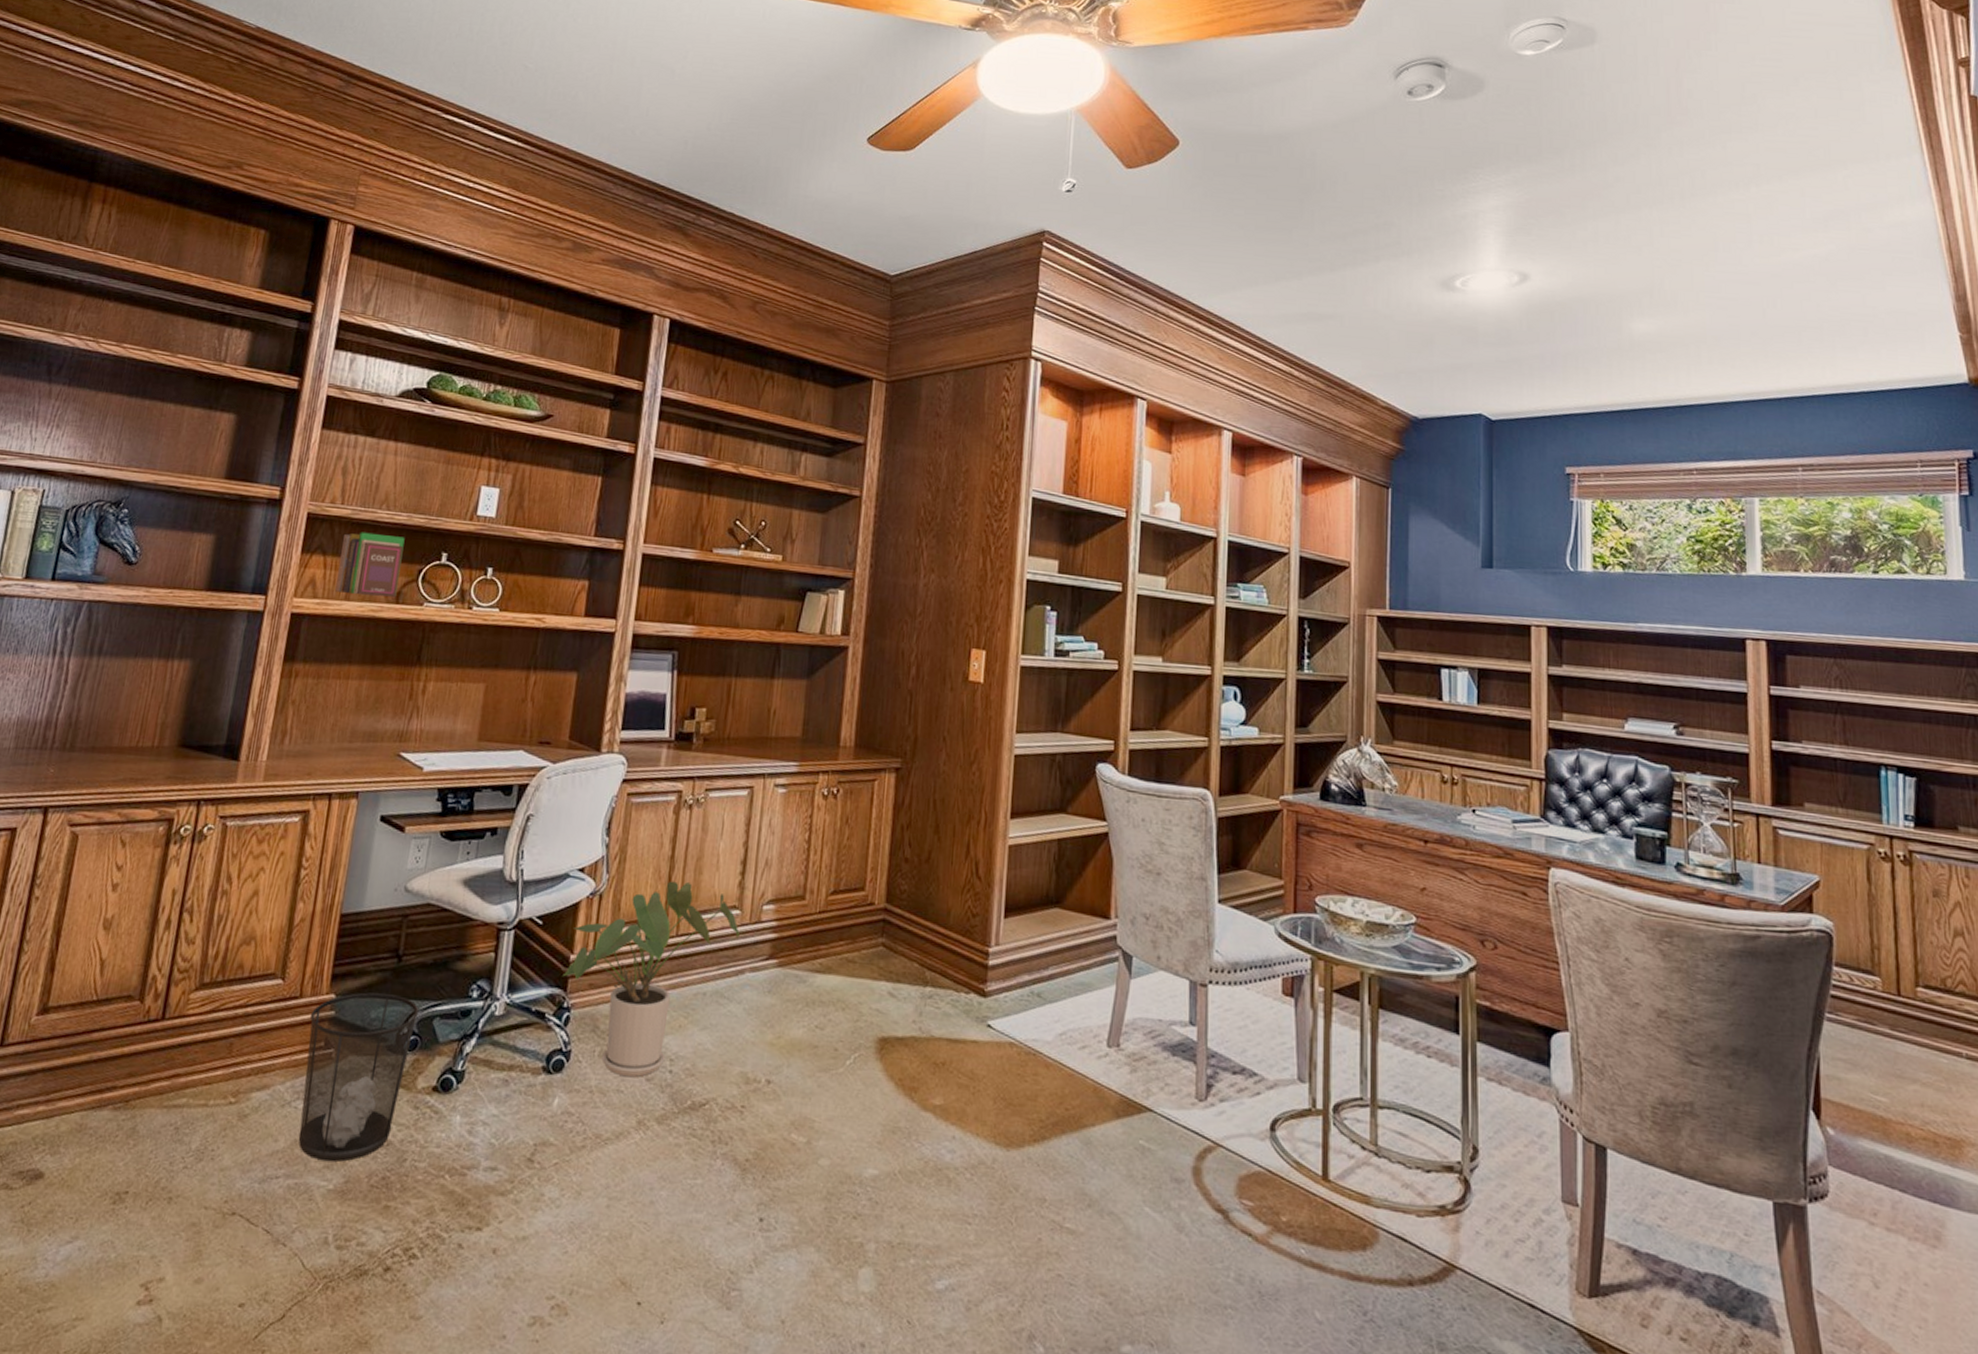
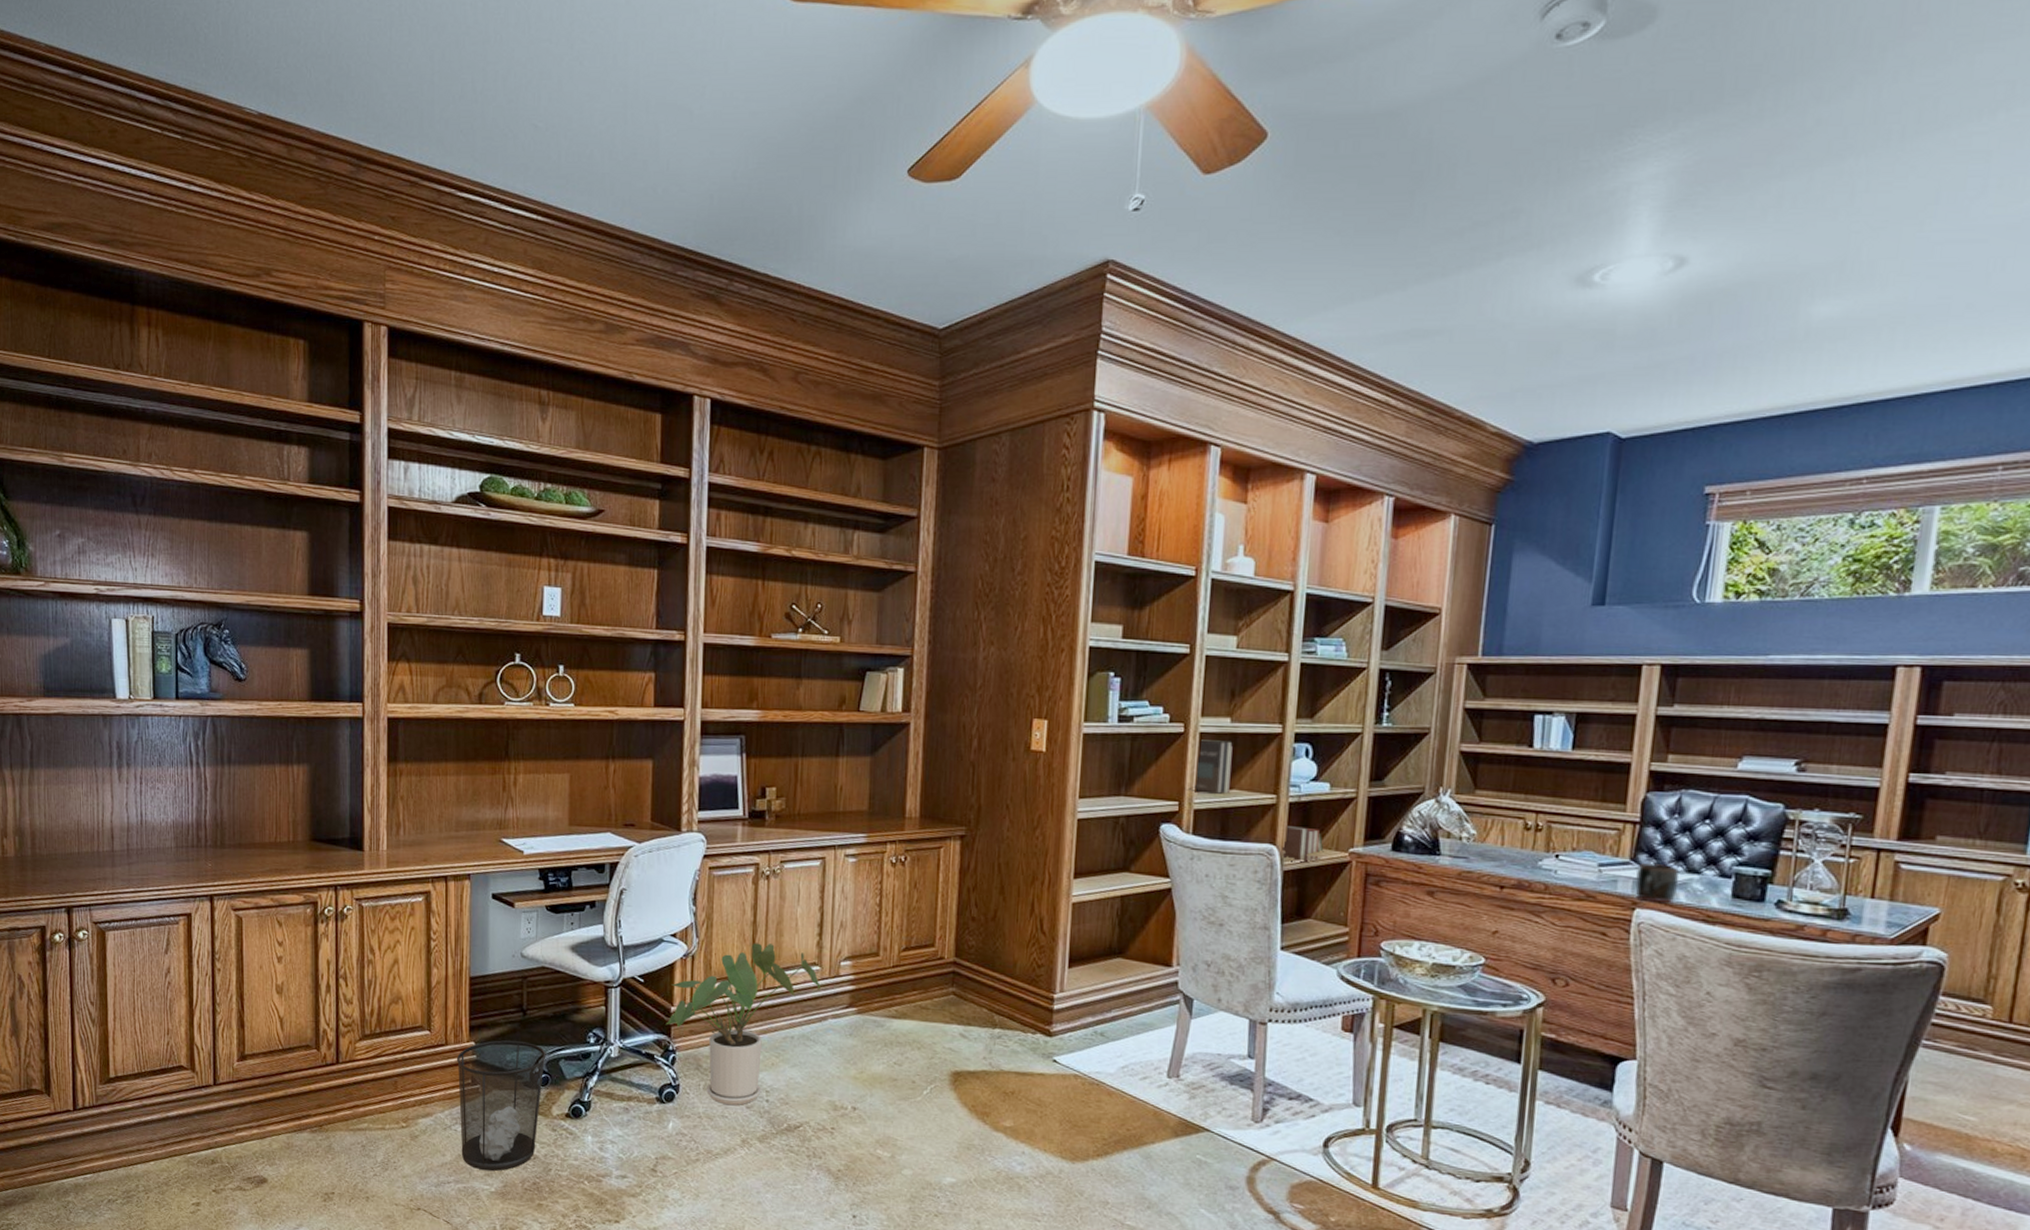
books: present [335,532,405,597] -> none [423,638,479,698]
books: none [1119,678,1166,735] -> present [1184,740,1234,794]
books: none [1214,769,1256,809] -> present [1280,825,1324,863]
mug: none [1546,820,1587,864] -> present [1634,862,1679,904]

